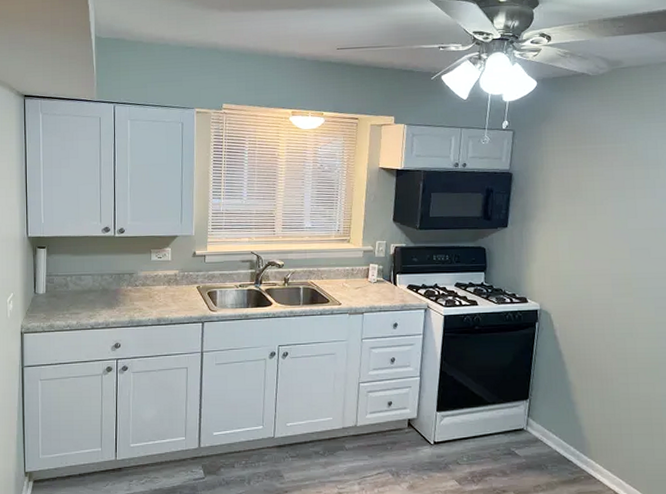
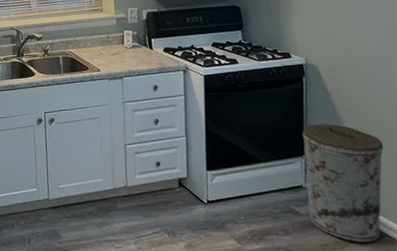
trash can: none [526,369,600,483] -> present [302,123,384,242]

